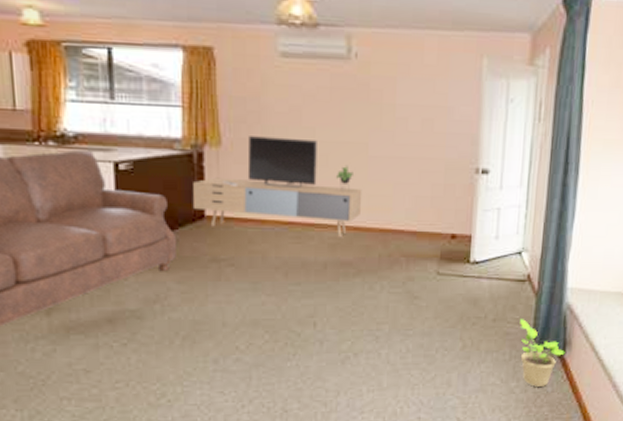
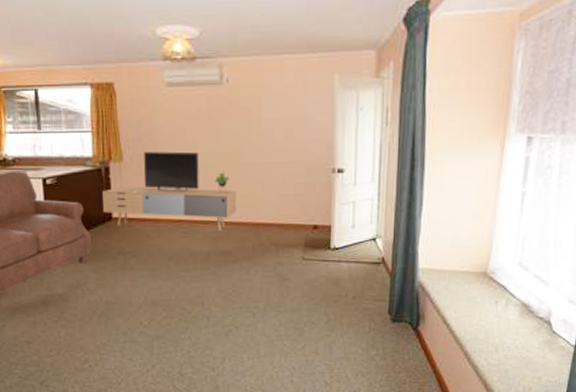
potted plant: present [520,319,565,387] -> none [377,296,419,355]

